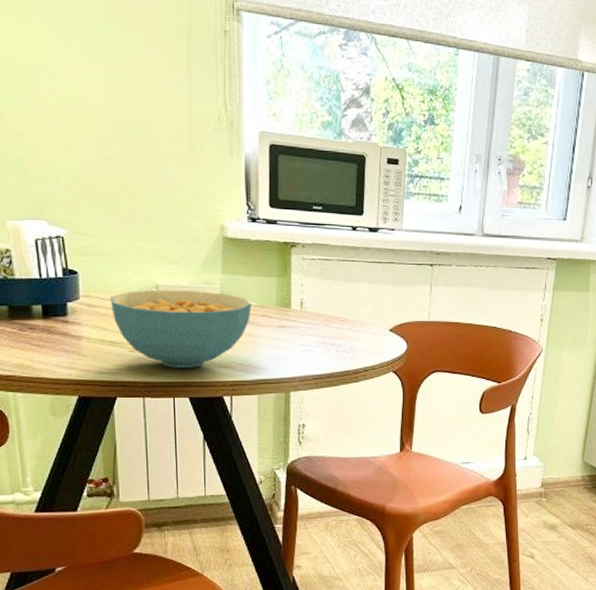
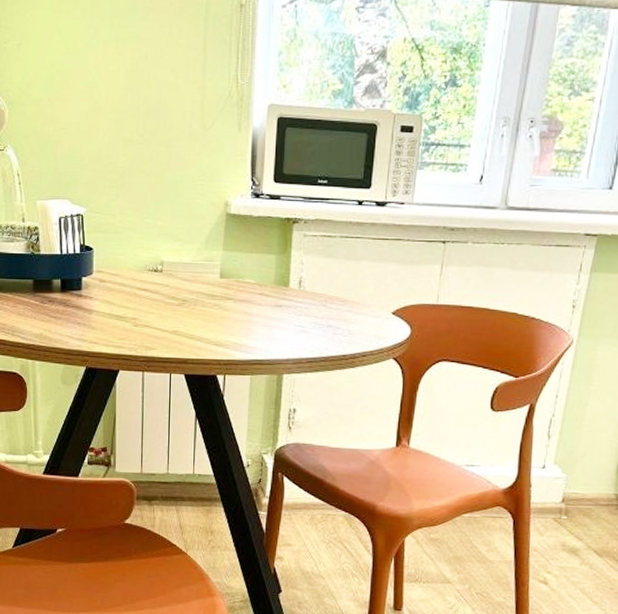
cereal bowl: present [109,290,251,368] -> none [119,266,250,345]

